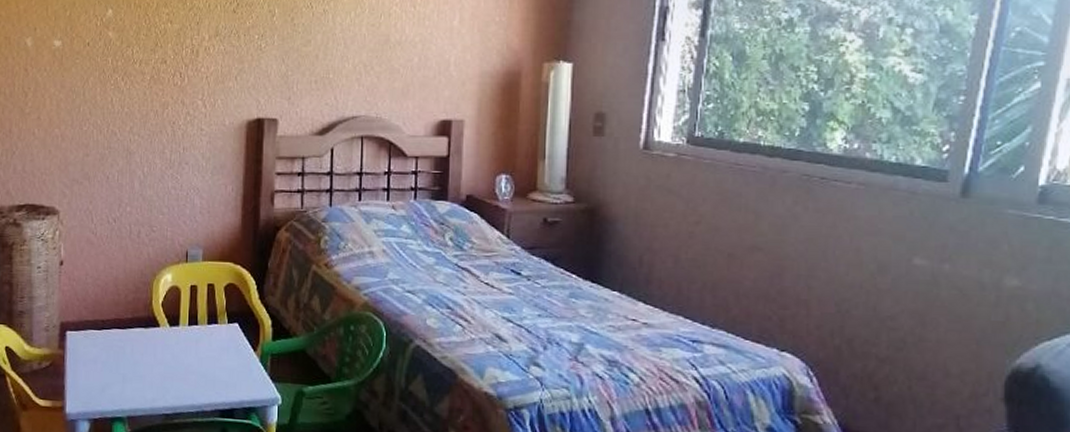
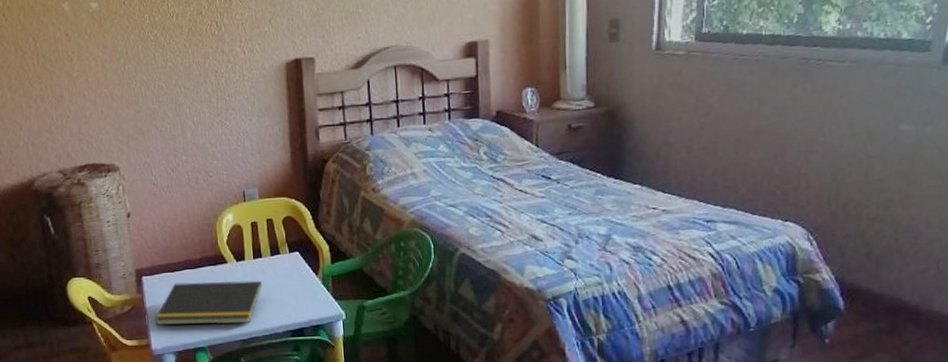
notepad: none [73,342,195,397] -> present [155,280,263,326]

